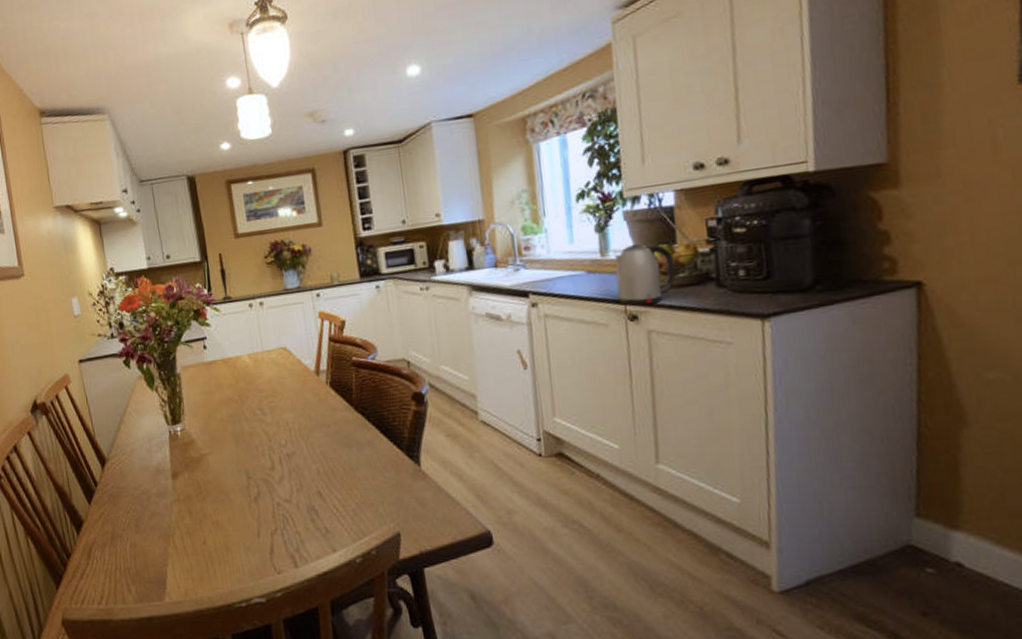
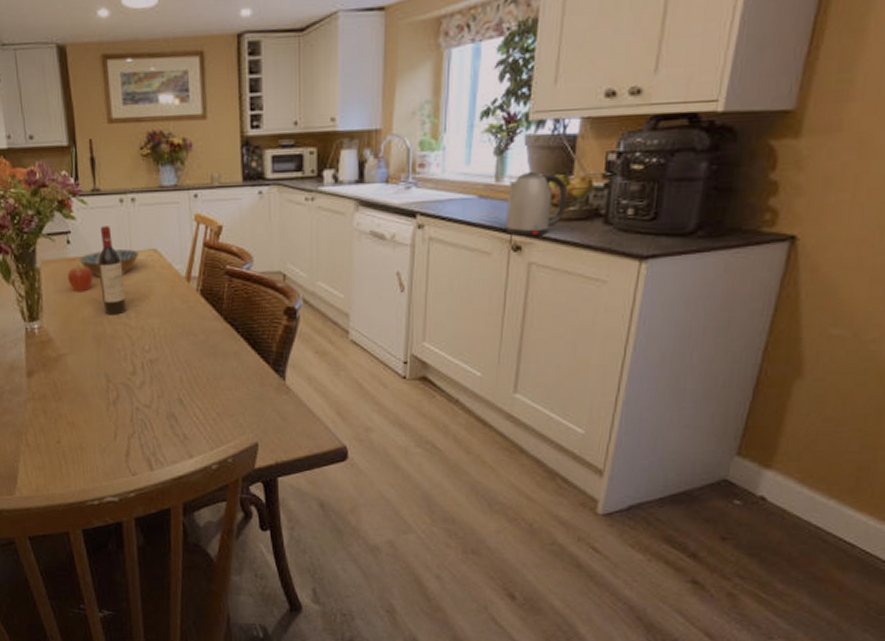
fruit: none [206,367,229,394] -> present [68,264,93,292]
bowl: none [215,349,270,378] -> present [78,249,139,277]
wine bottle: none [232,329,262,413] -> present [97,226,127,315]

